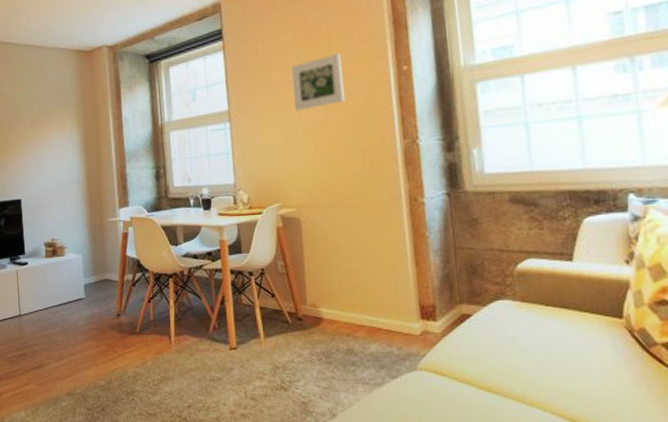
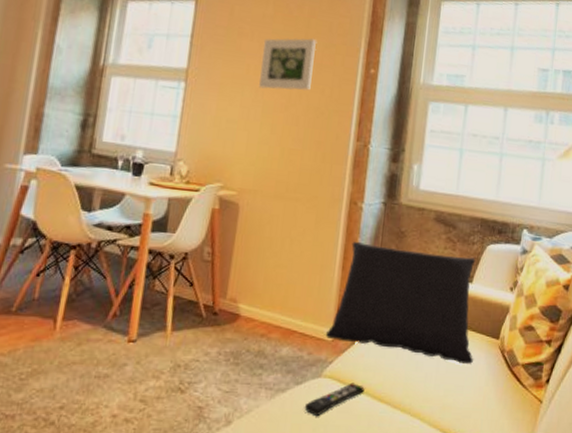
remote control: none [405,374,467,408] -> present [304,383,365,417]
cushion: none [411,234,593,348] -> present [325,242,476,364]

